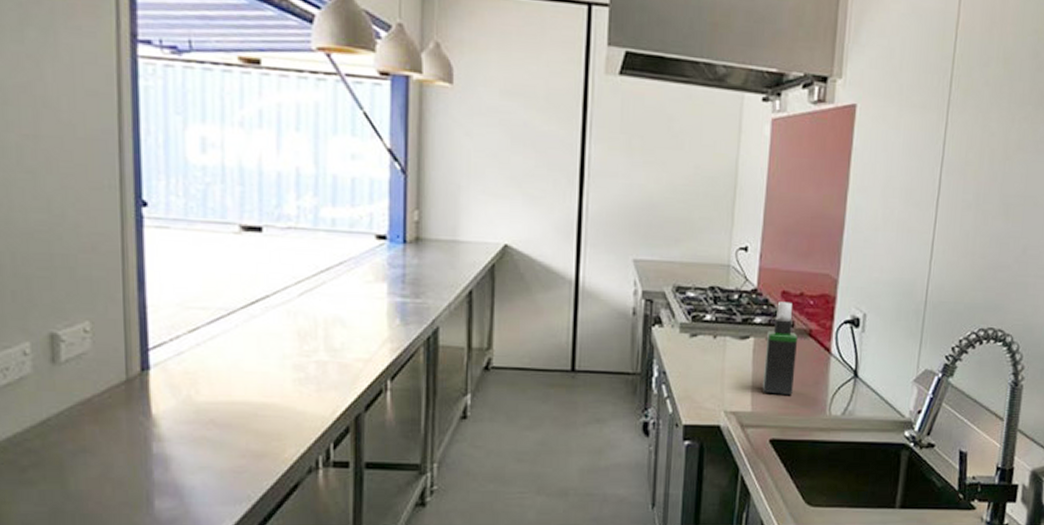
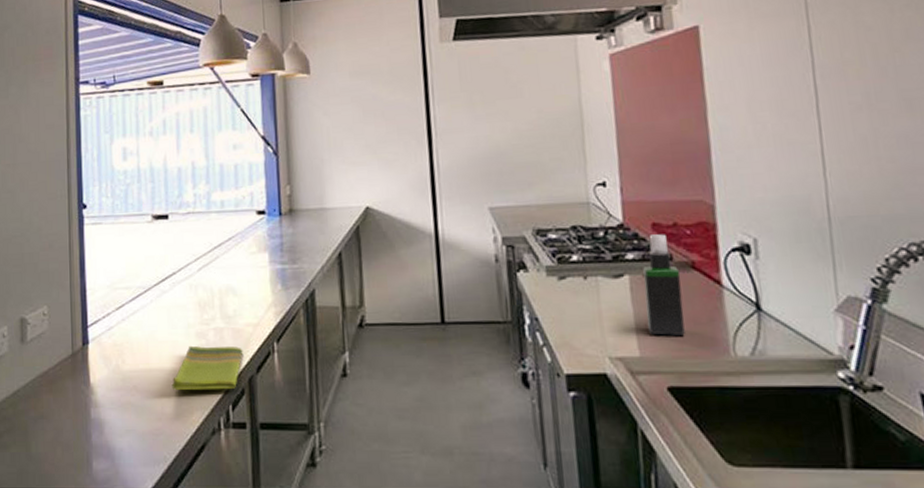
dish towel: none [260,378,350,427] -> present [172,345,243,391]

